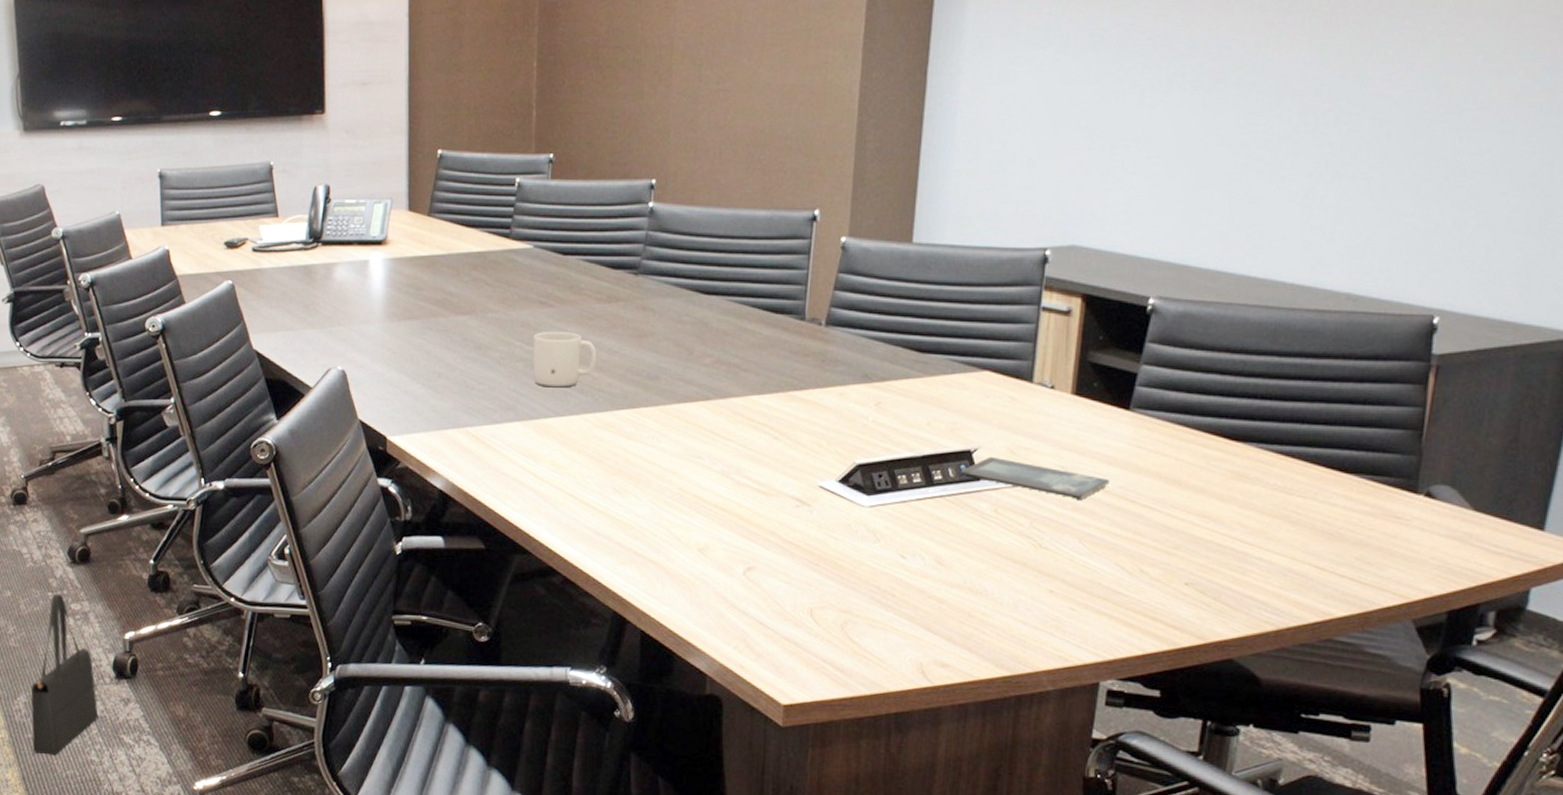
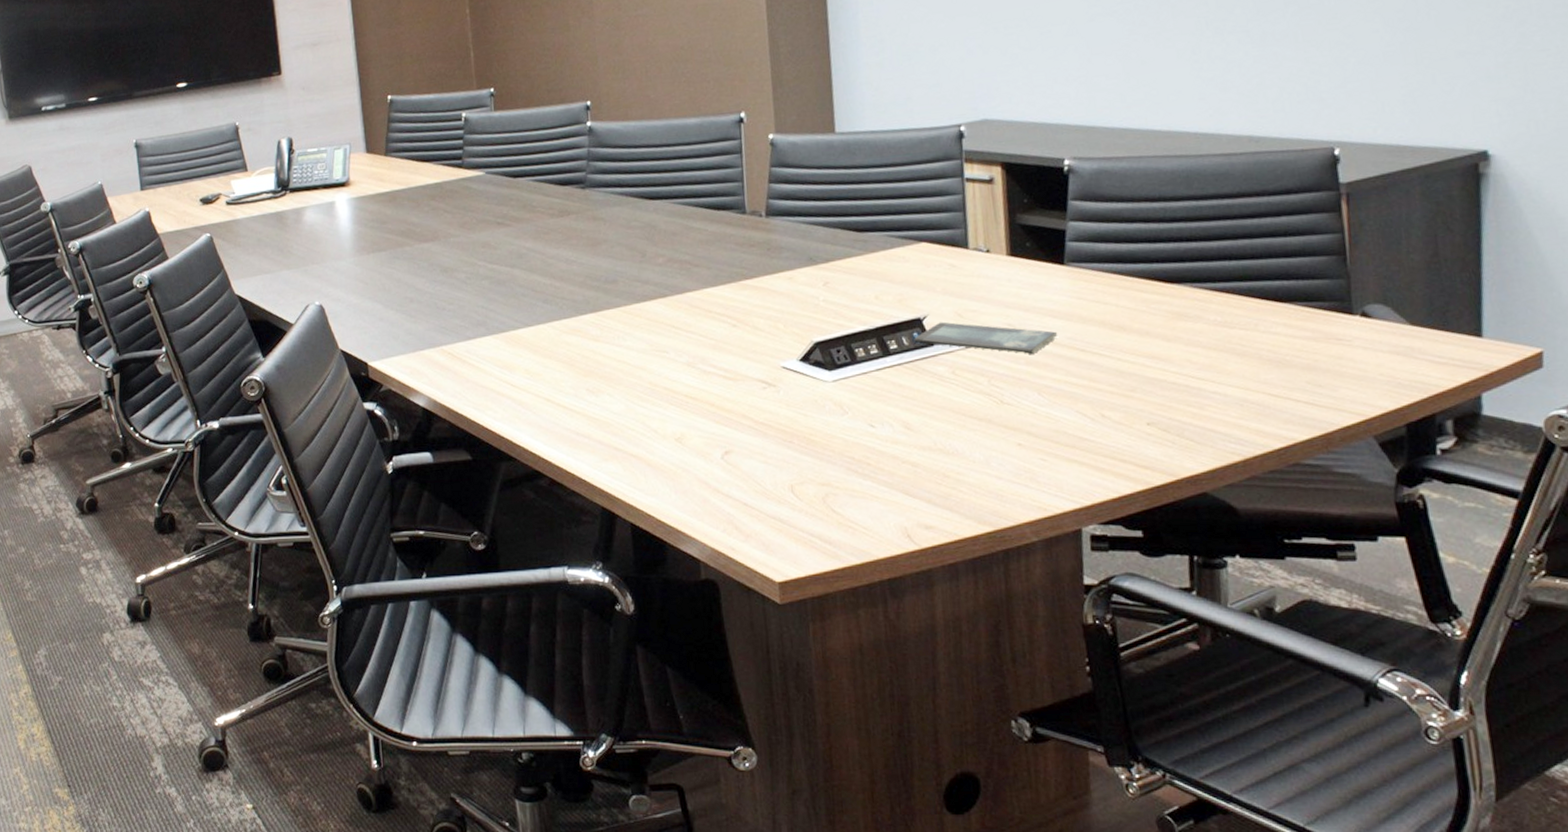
tote bag: present [30,594,99,756] -> none [50,545,117,705]
mug: present [532,331,597,388] -> none [494,247,557,301]

